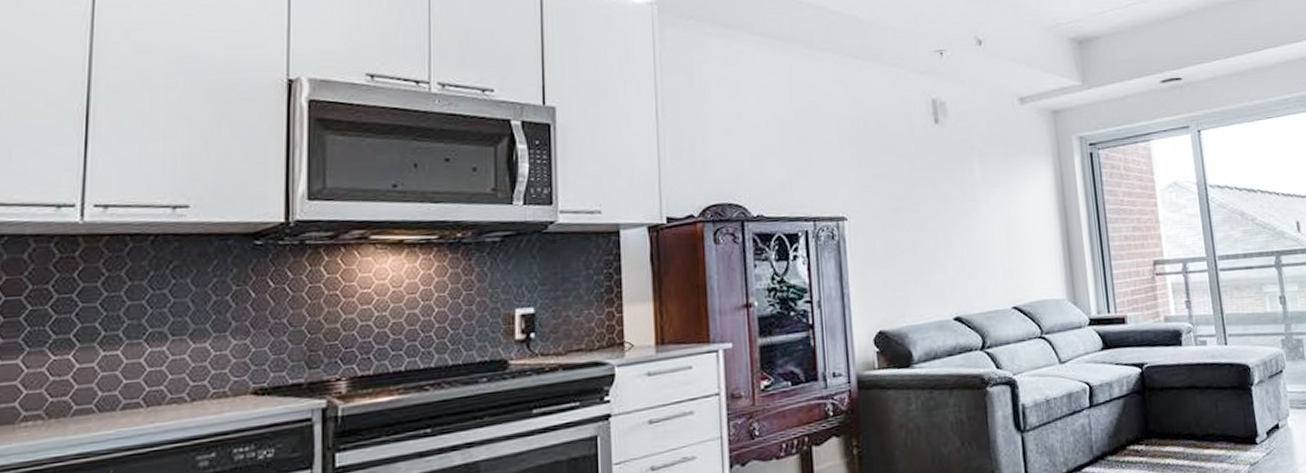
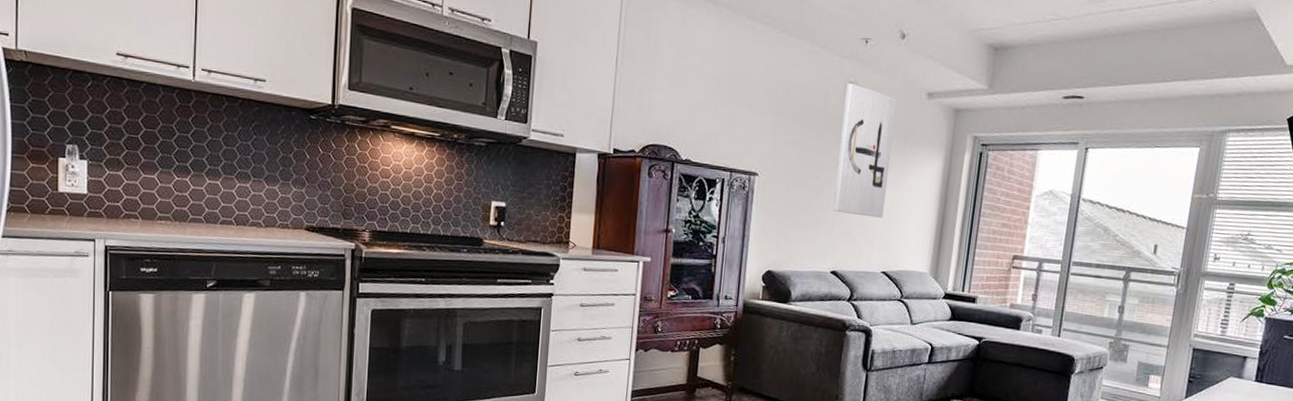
wall art: none [929,100,1001,247] -> present [832,83,898,218]

